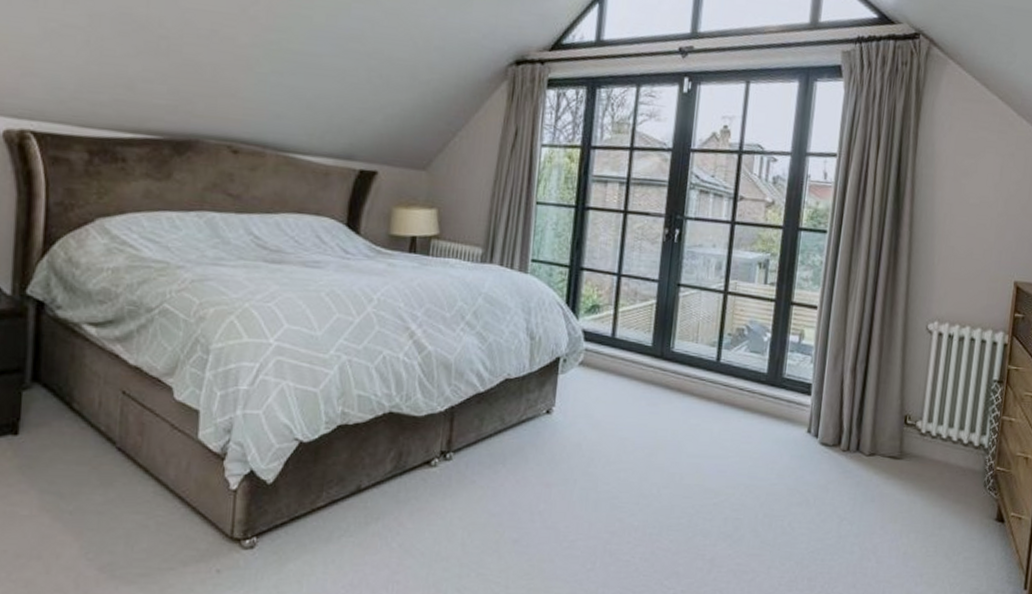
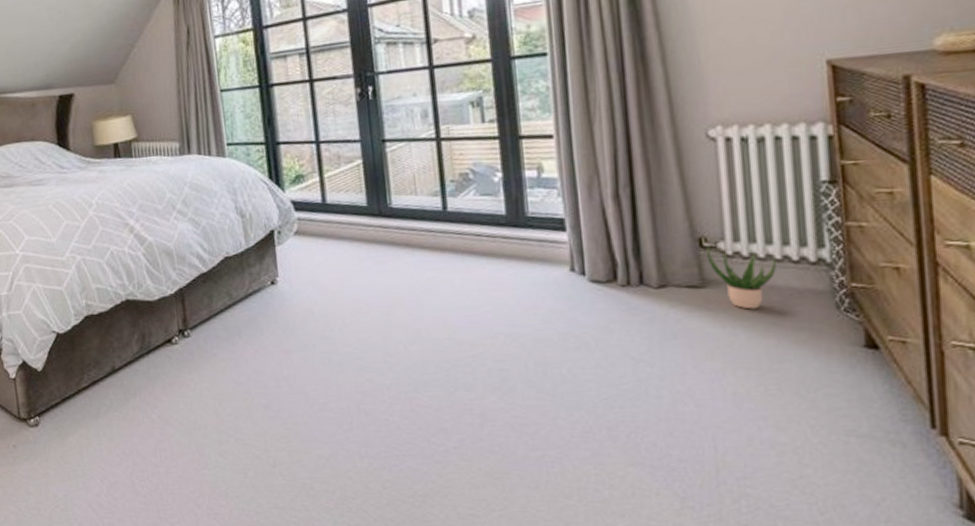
potted plant: none [907,424,953,482] -> present [706,246,776,310]

